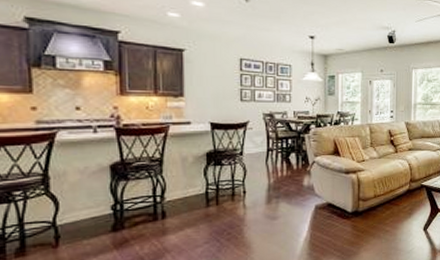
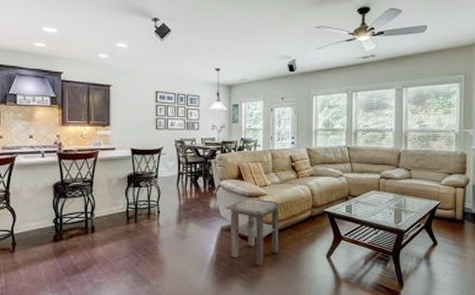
side table: none [319,173,382,243] -> present [224,197,284,266]

